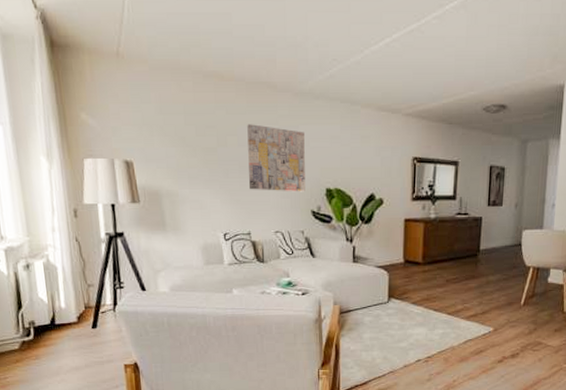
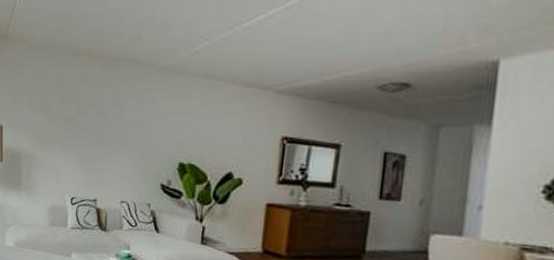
wall art: present [247,124,305,192] -> none [101,96,162,165]

